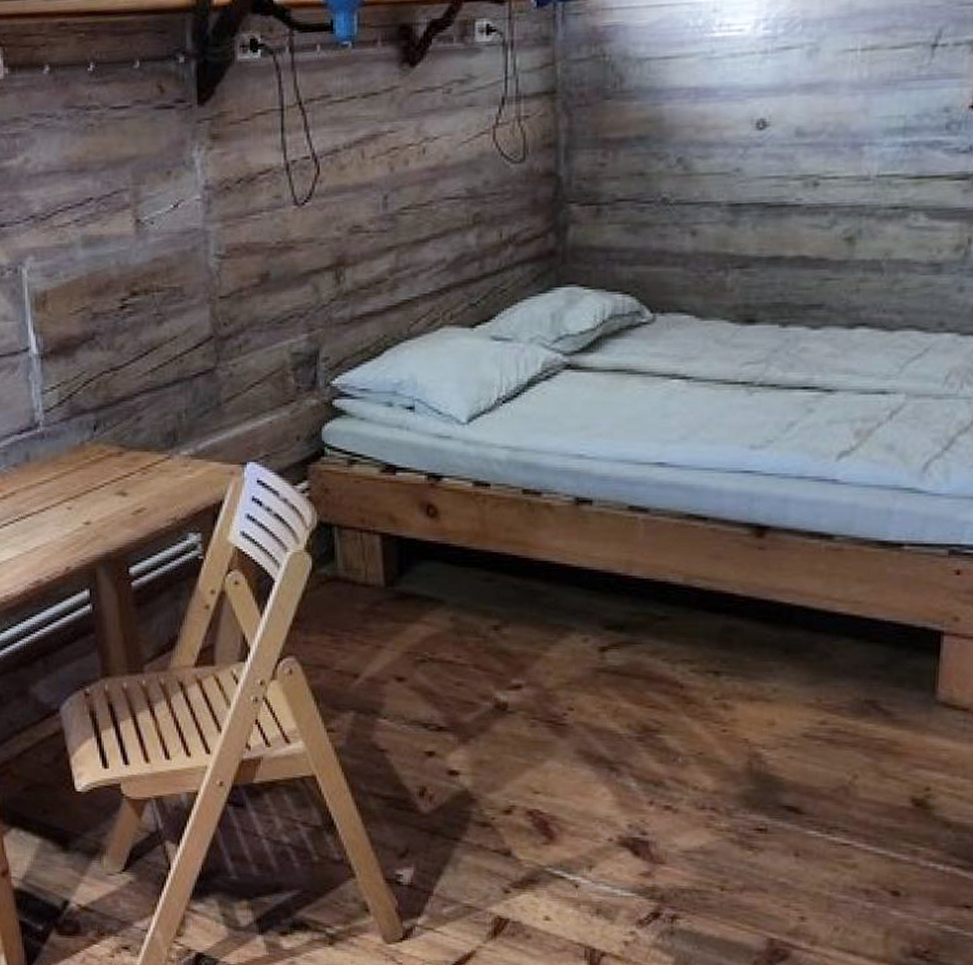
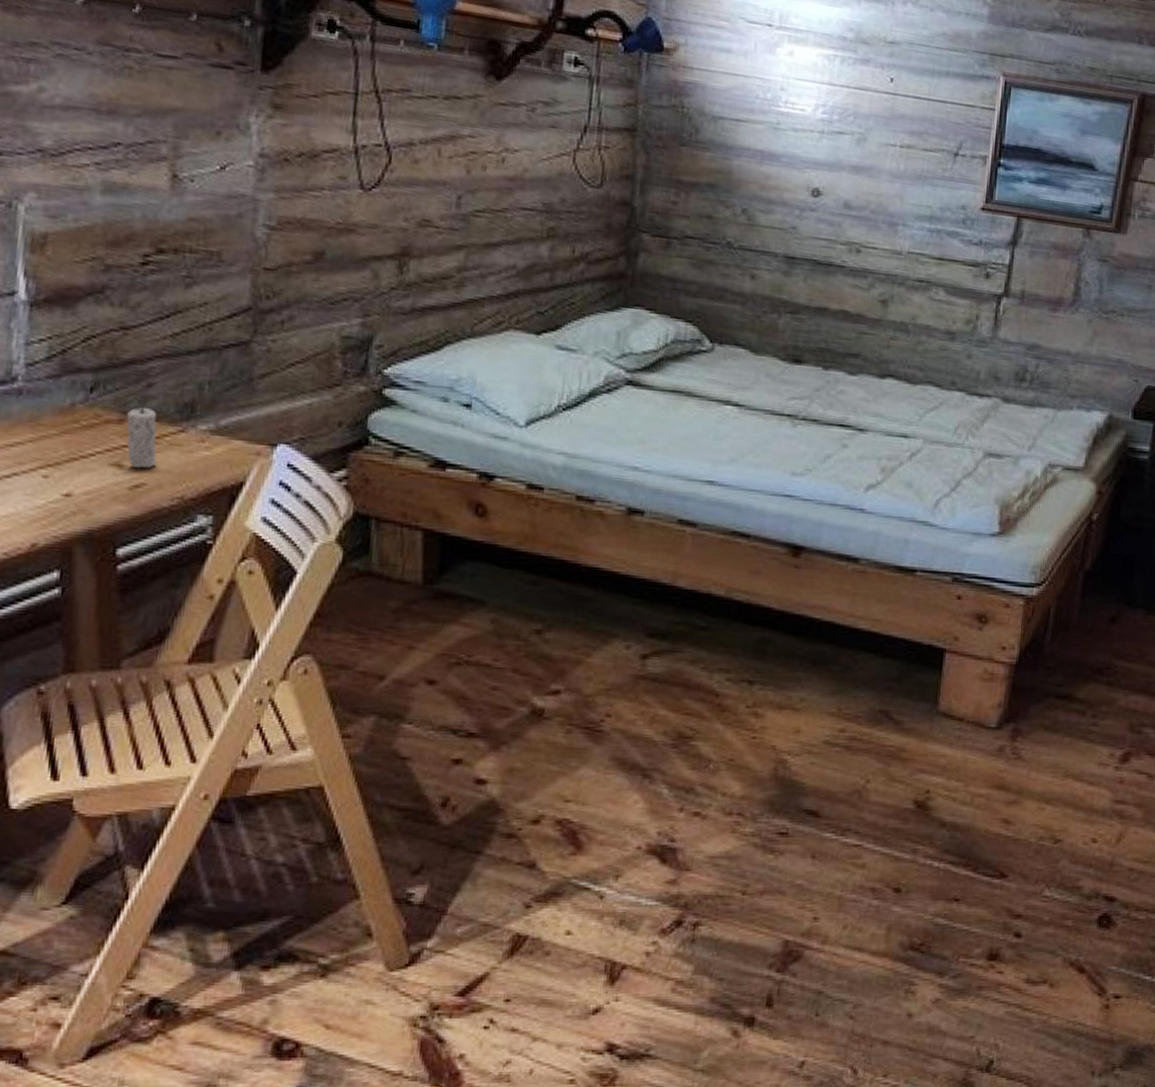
candle: none [123,432,152,494] -> present [126,400,157,468]

